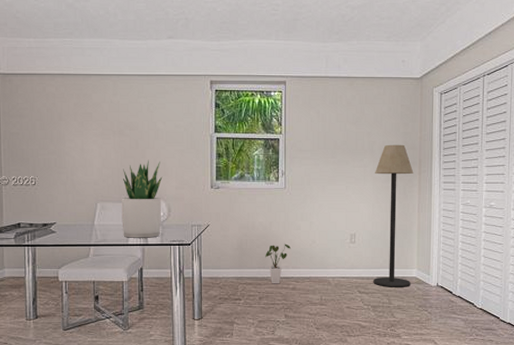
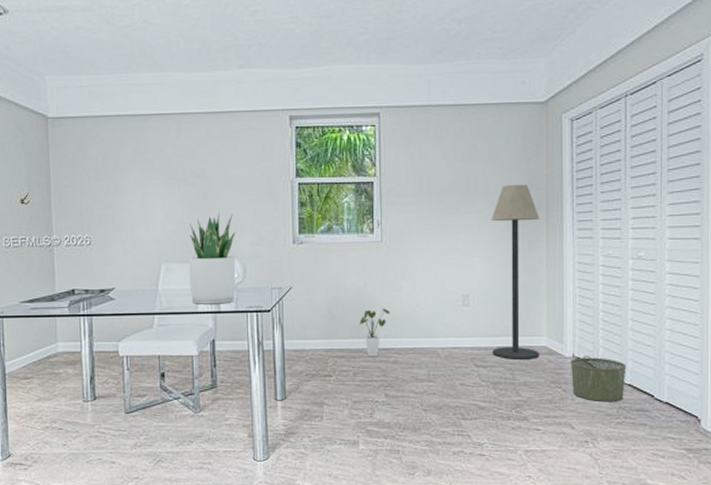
basket: none [434,285,479,323] -> present [570,356,627,403]

